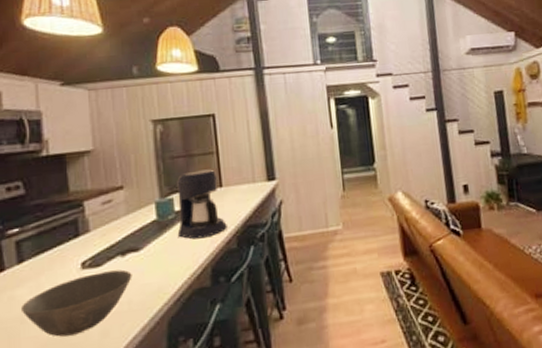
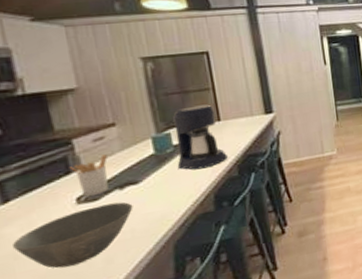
utensil holder: none [78,218,113,263] -> present [69,154,109,198]

